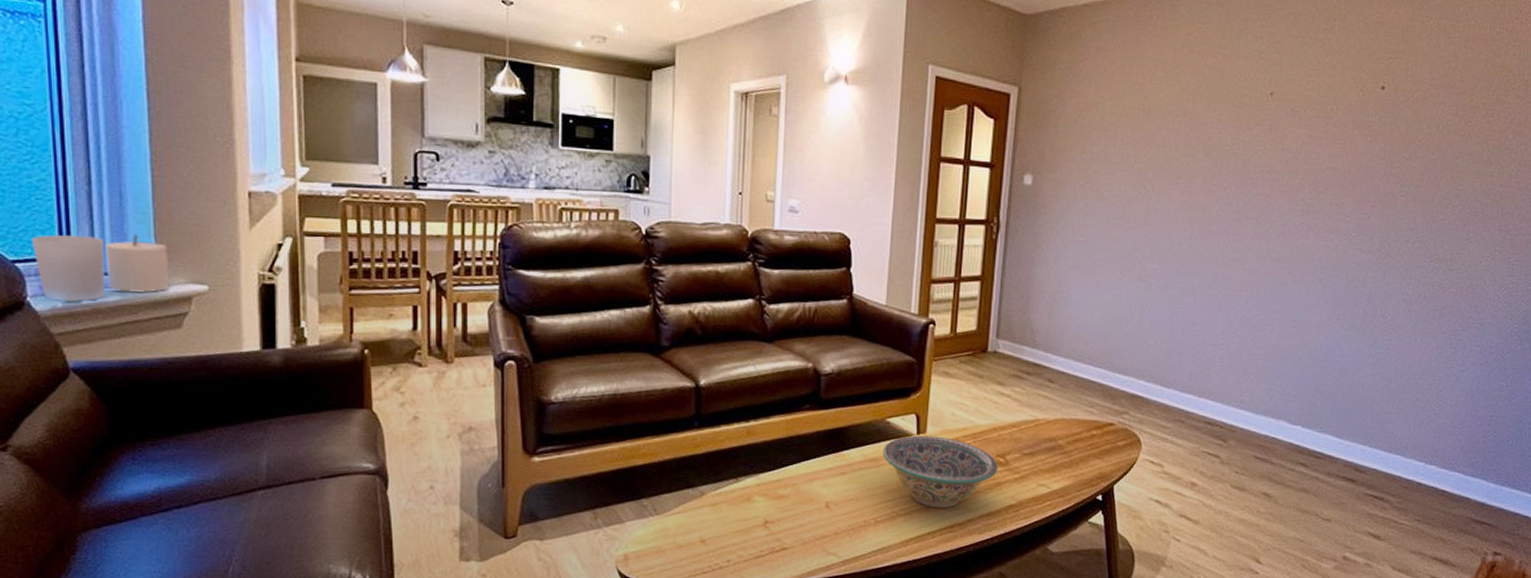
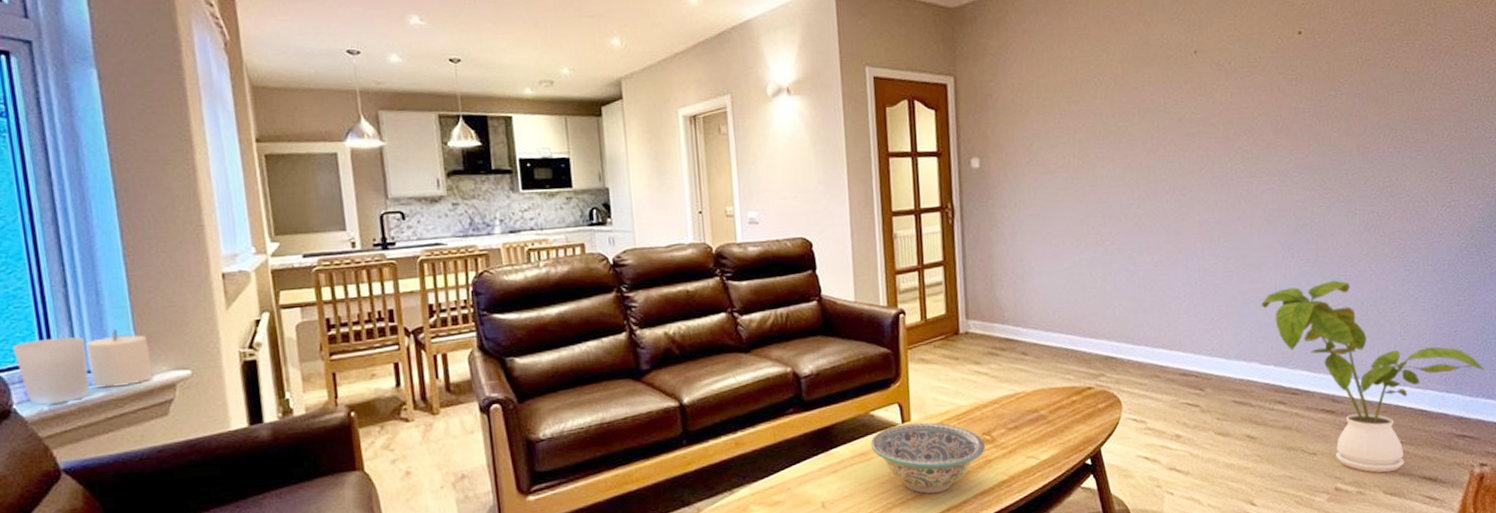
house plant: none [1298,348,1517,549] -> present [1261,280,1486,473]

